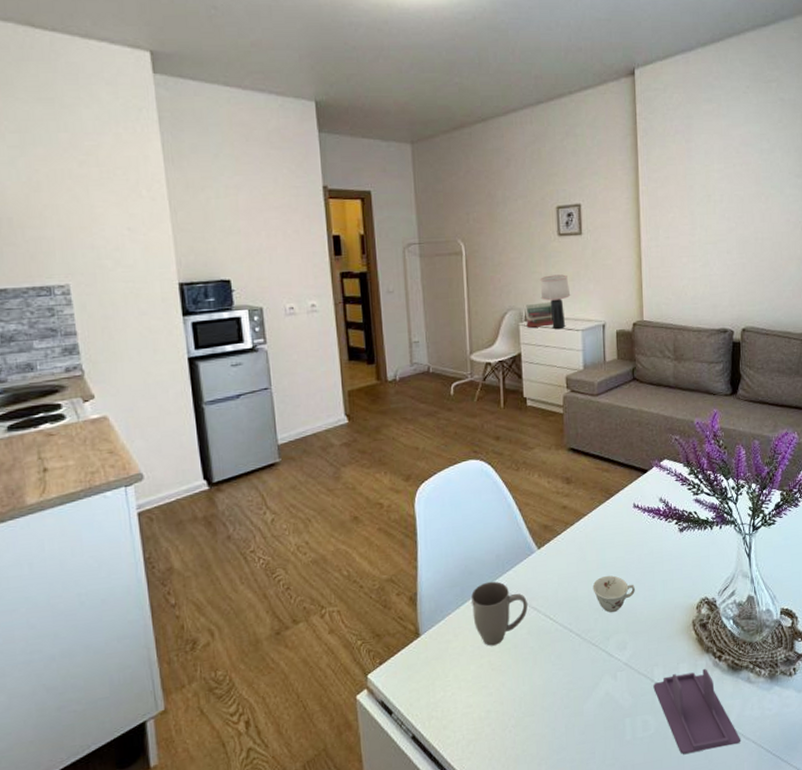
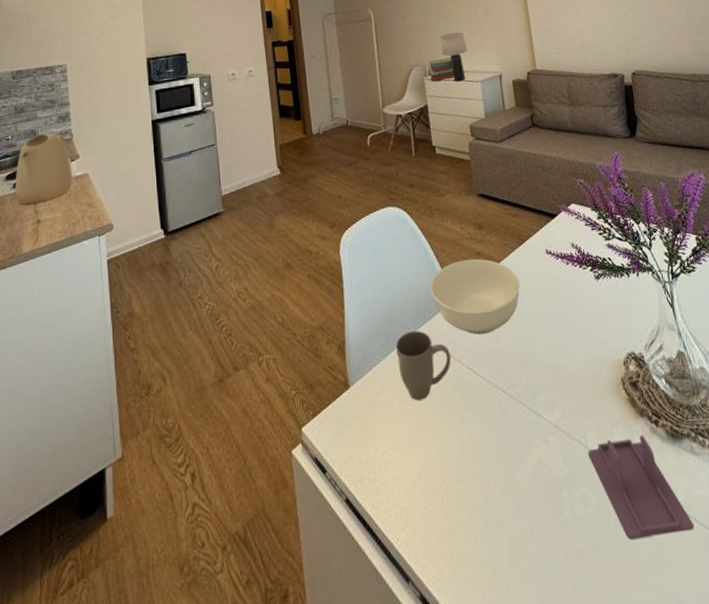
kettle: none [9,367,87,451] -> present [15,133,72,205]
bowl: none [511,512,604,584] -> present [430,258,520,335]
teacup: present [592,575,635,613] -> none [513,326,557,368]

